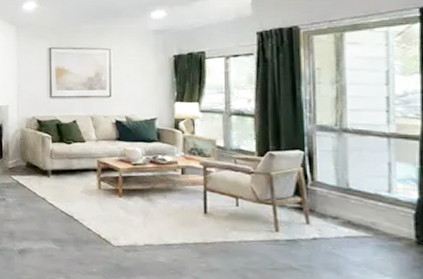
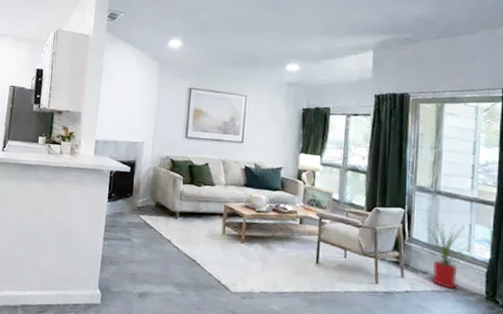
house plant: none [327,155,399,234] -> present [421,215,477,288]

